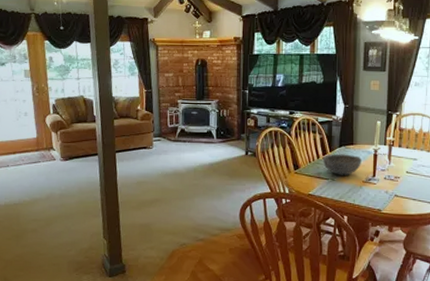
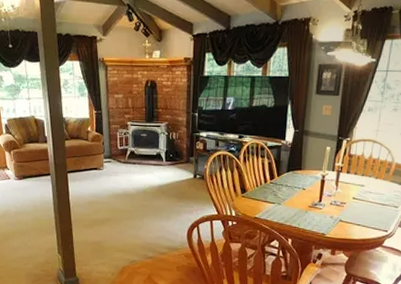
bowl: present [322,154,361,175] -> none [269,178,309,200]

